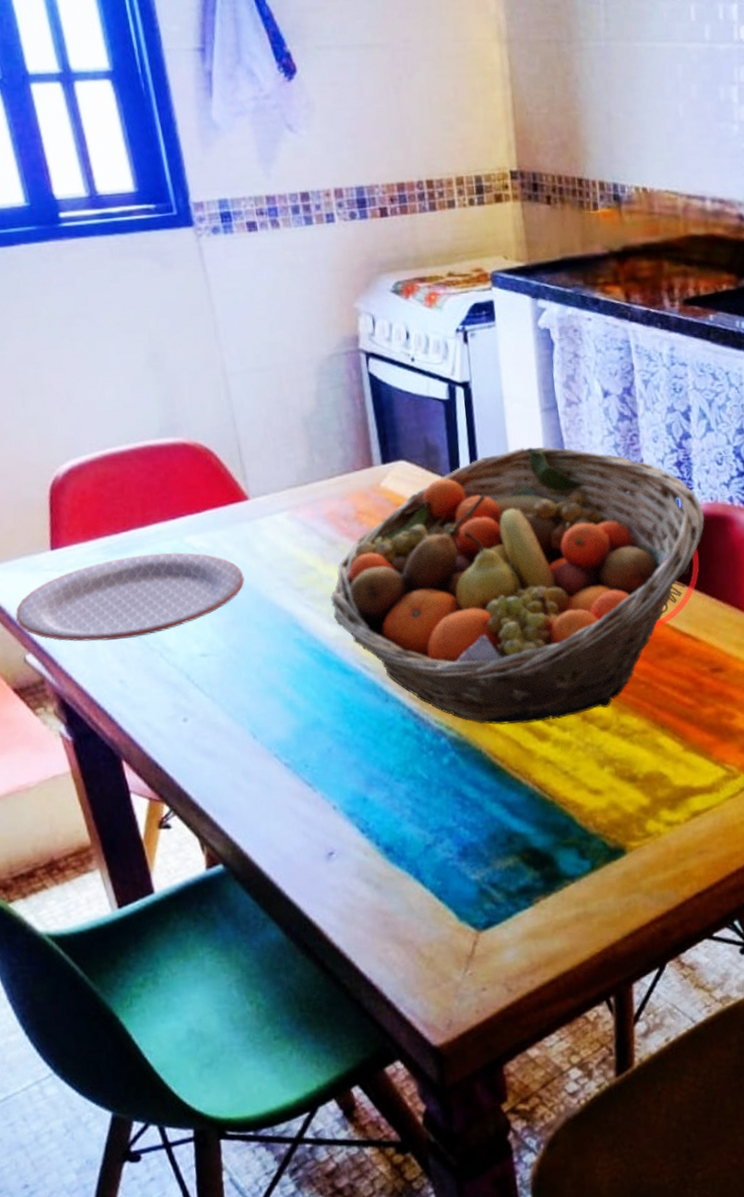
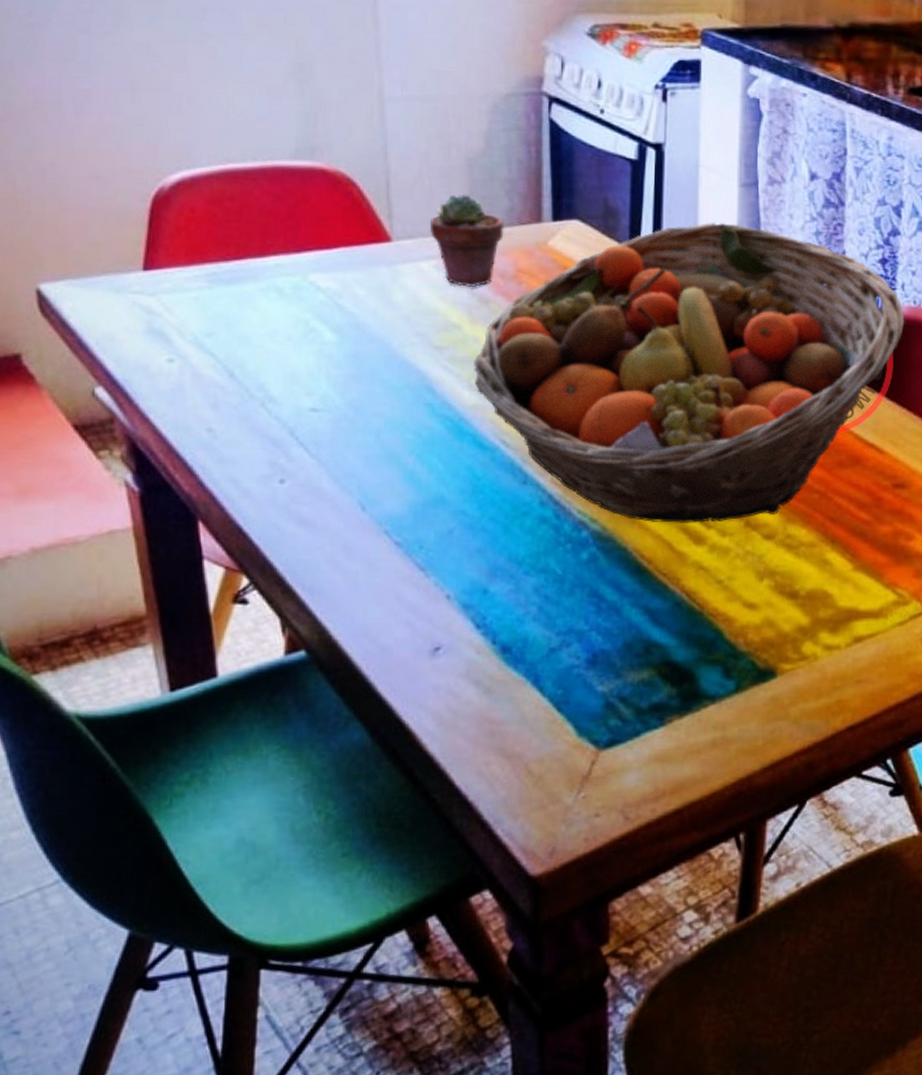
plate: present [15,552,245,642] -> none [87,288,375,381]
potted succulent: none [278,450,342,533] -> present [429,194,504,287]

